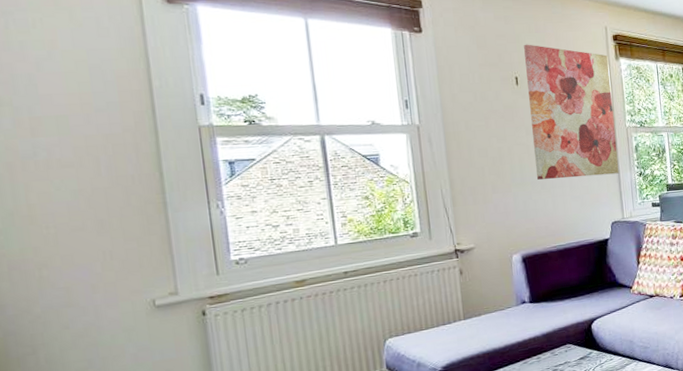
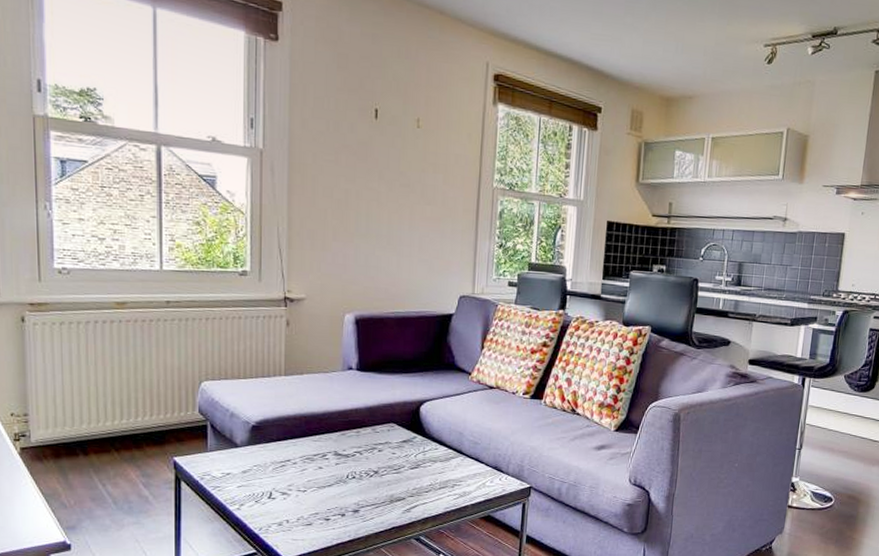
wall art: present [524,44,619,180] -> none [383,71,485,241]

